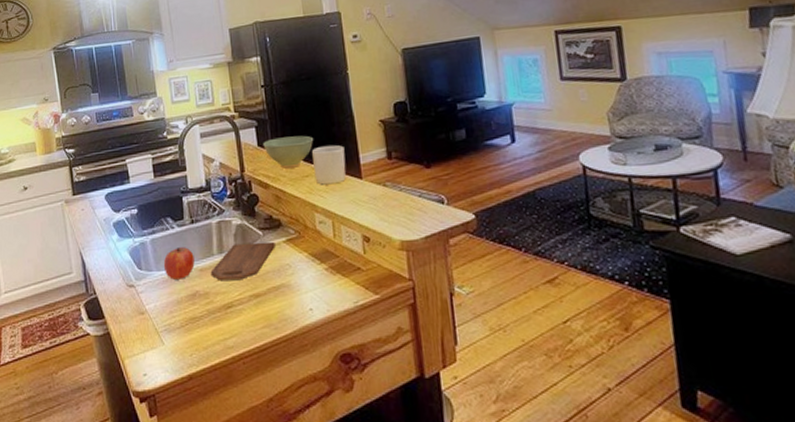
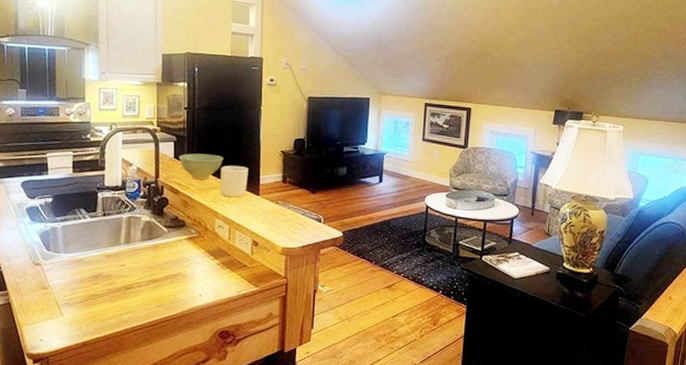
fruit: present [163,247,195,280] -> none [71,235,102,262]
cutting board: present [210,241,275,280] -> none [115,237,178,266]

